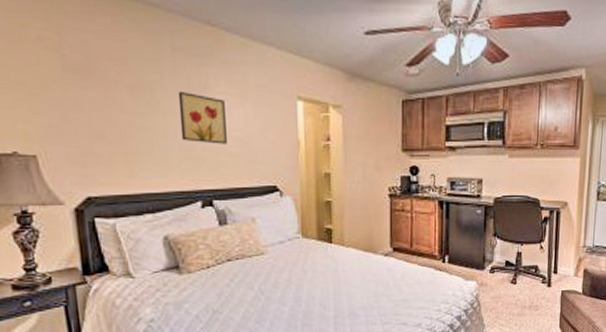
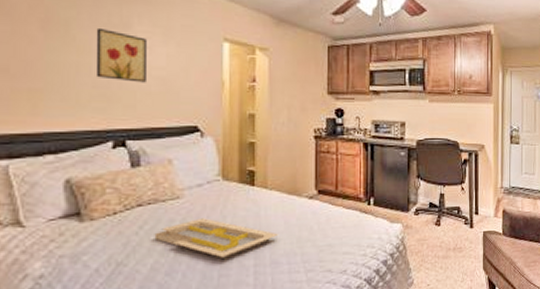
serving tray: none [243,273,357,311] -> present [154,218,279,260]

